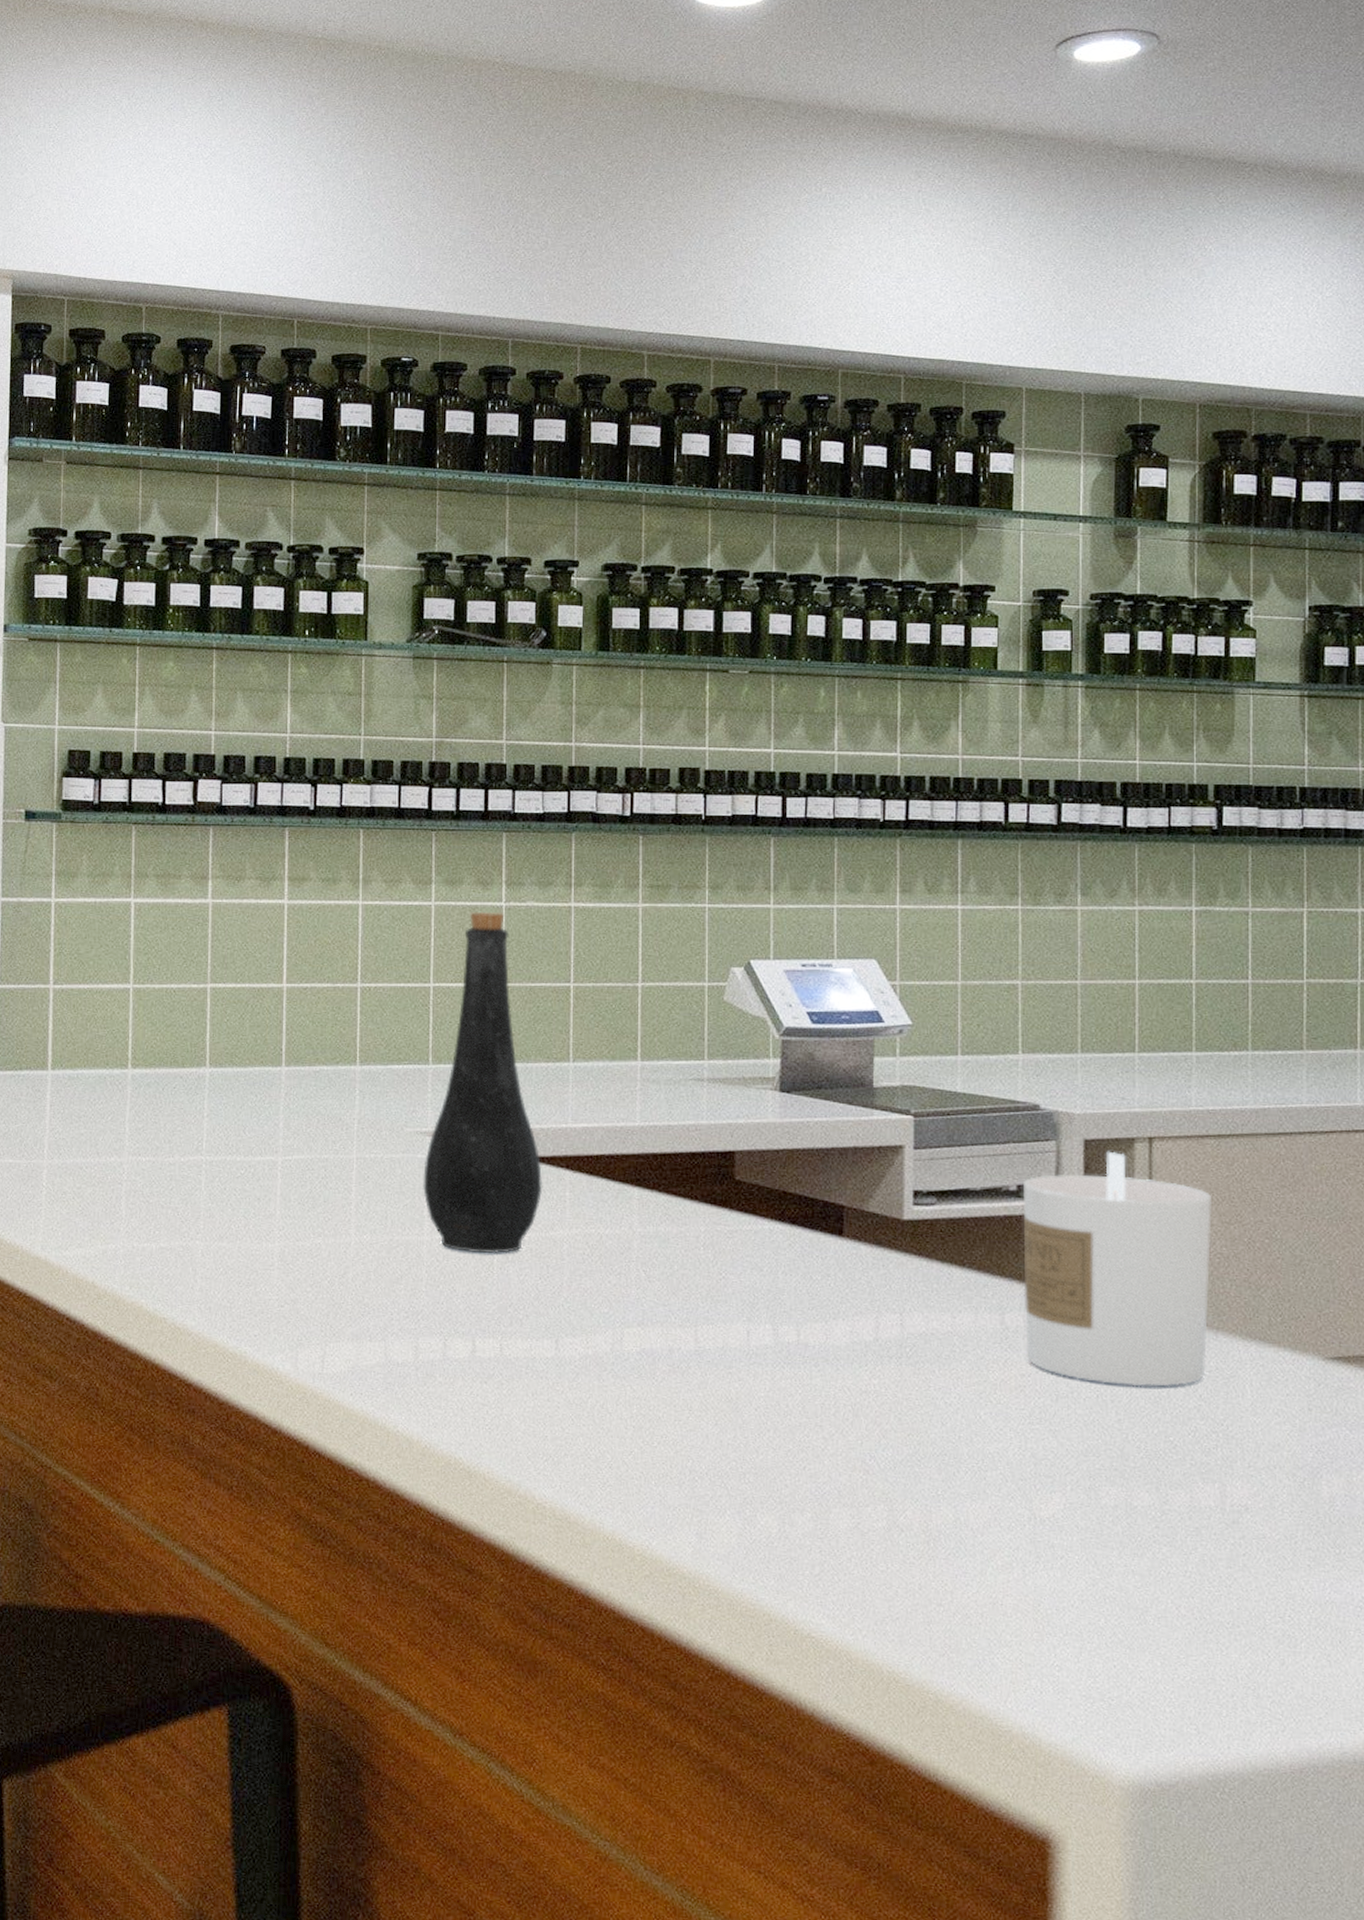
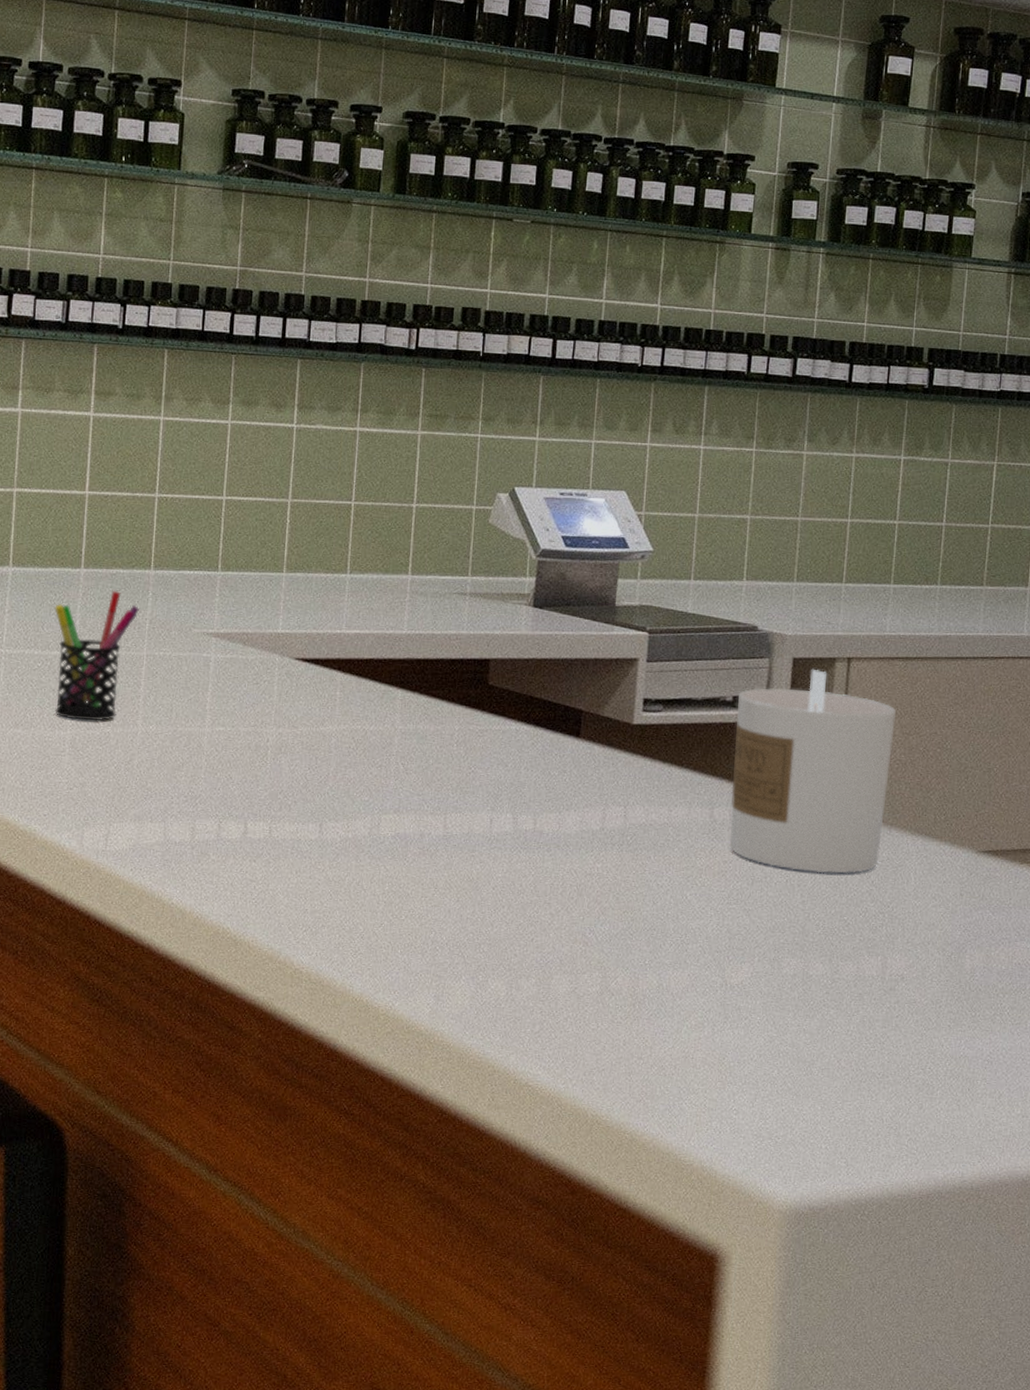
pen holder: none [256,1088,346,1231] -> present [54,590,139,721]
bottle: present [423,911,543,1254] -> none [207,431,317,746]

